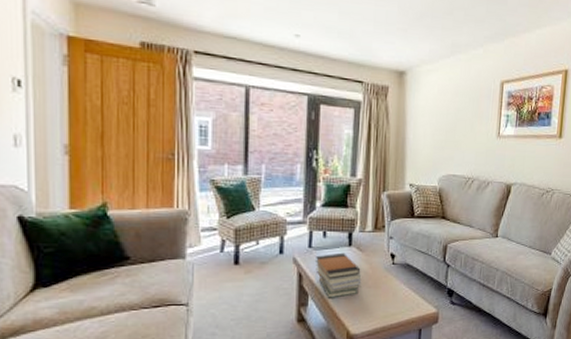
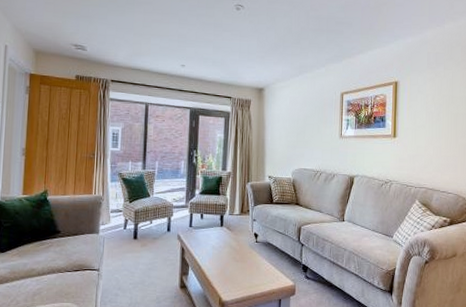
book stack: present [315,252,362,298] -> none [194,231,231,269]

